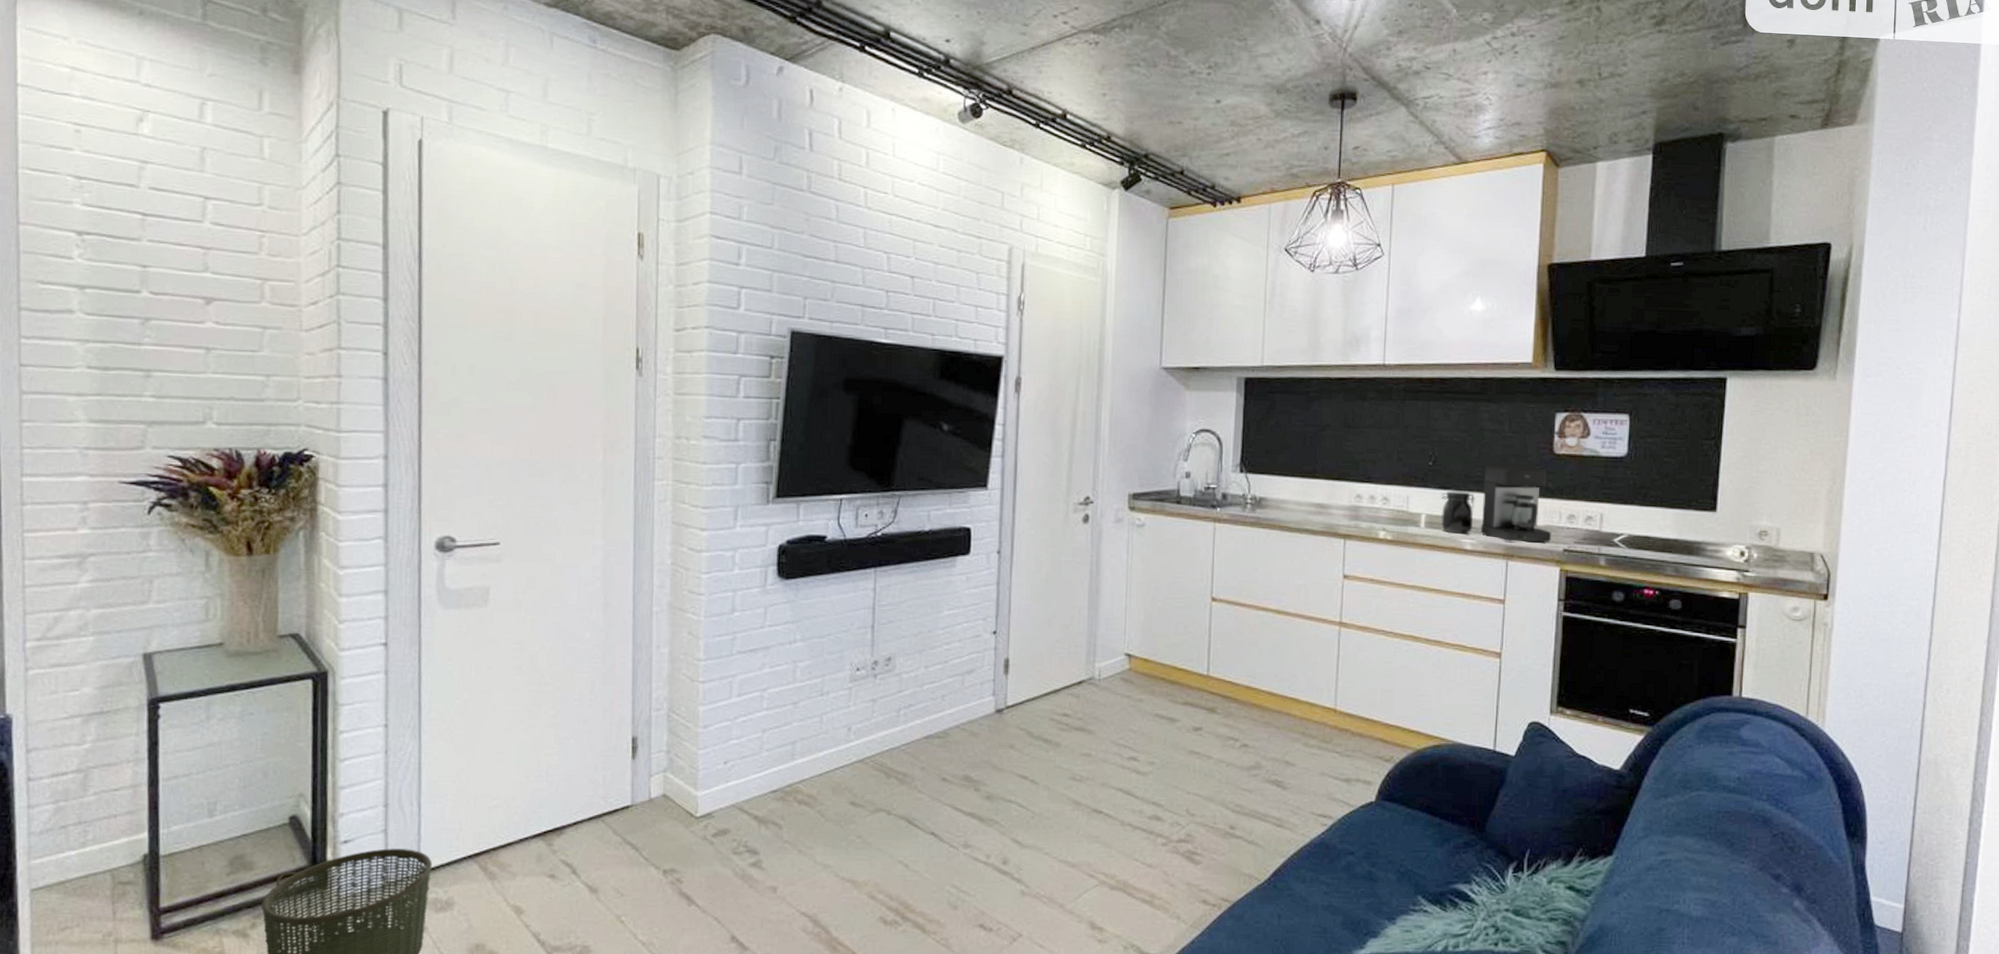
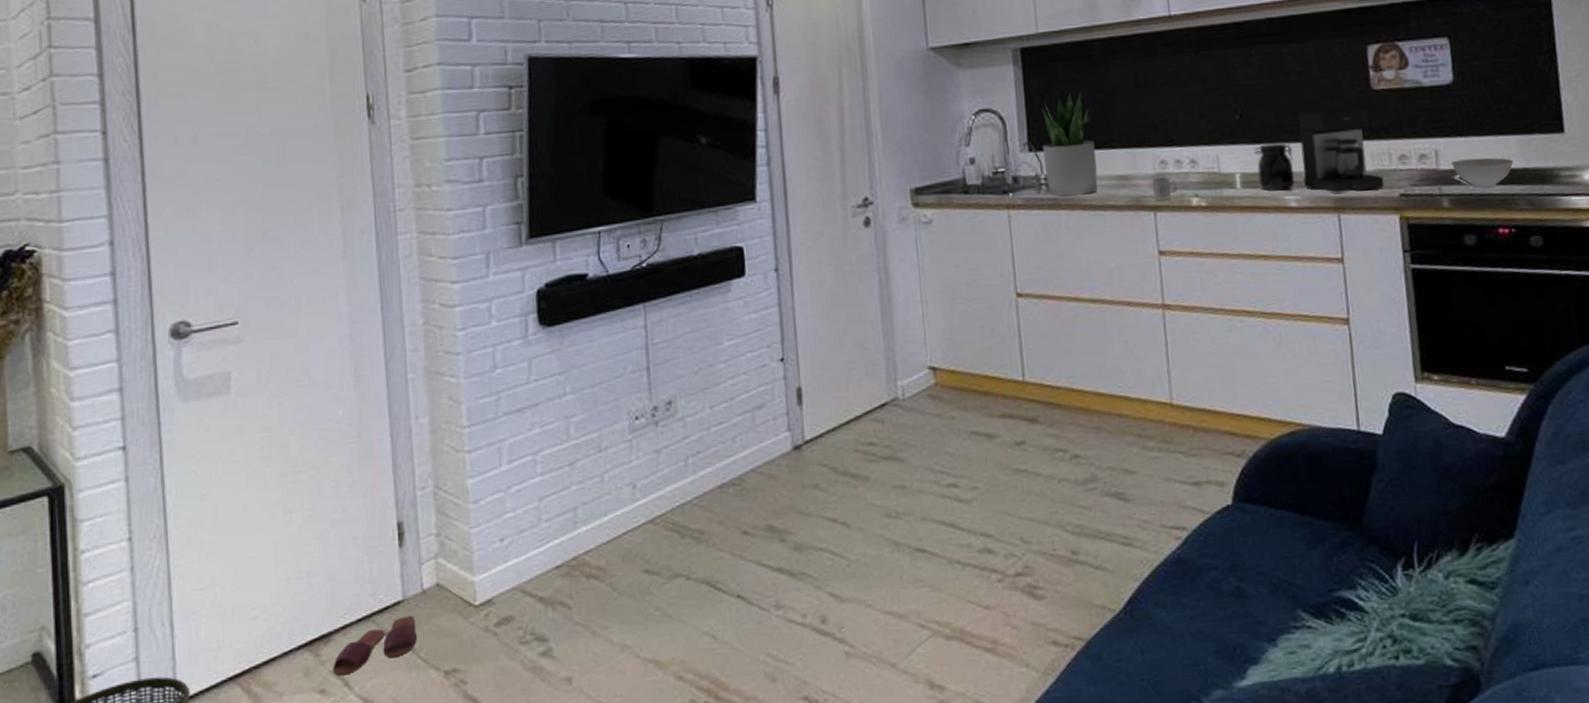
slippers: none [563,819,641,865] -> present [333,615,417,676]
planter: none [1252,424,1300,517] -> present [1042,92,1098,197]
mug: none [1346,510,1368,530] -> present [1152,178,1178,201]
bowl: none [1612,525,1667,554] -> present [1451,157,1514,189]

